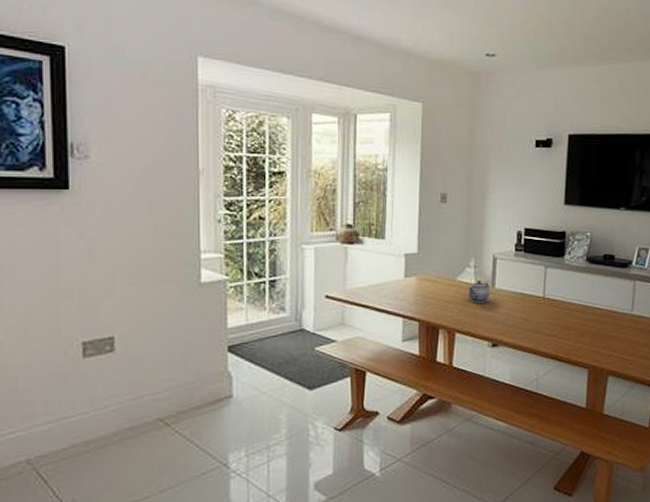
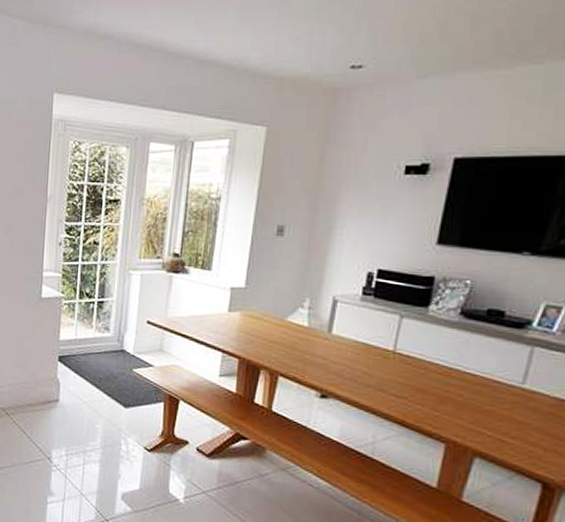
teapot: present [467,280,490,303] -> none [297,322,326,349]

